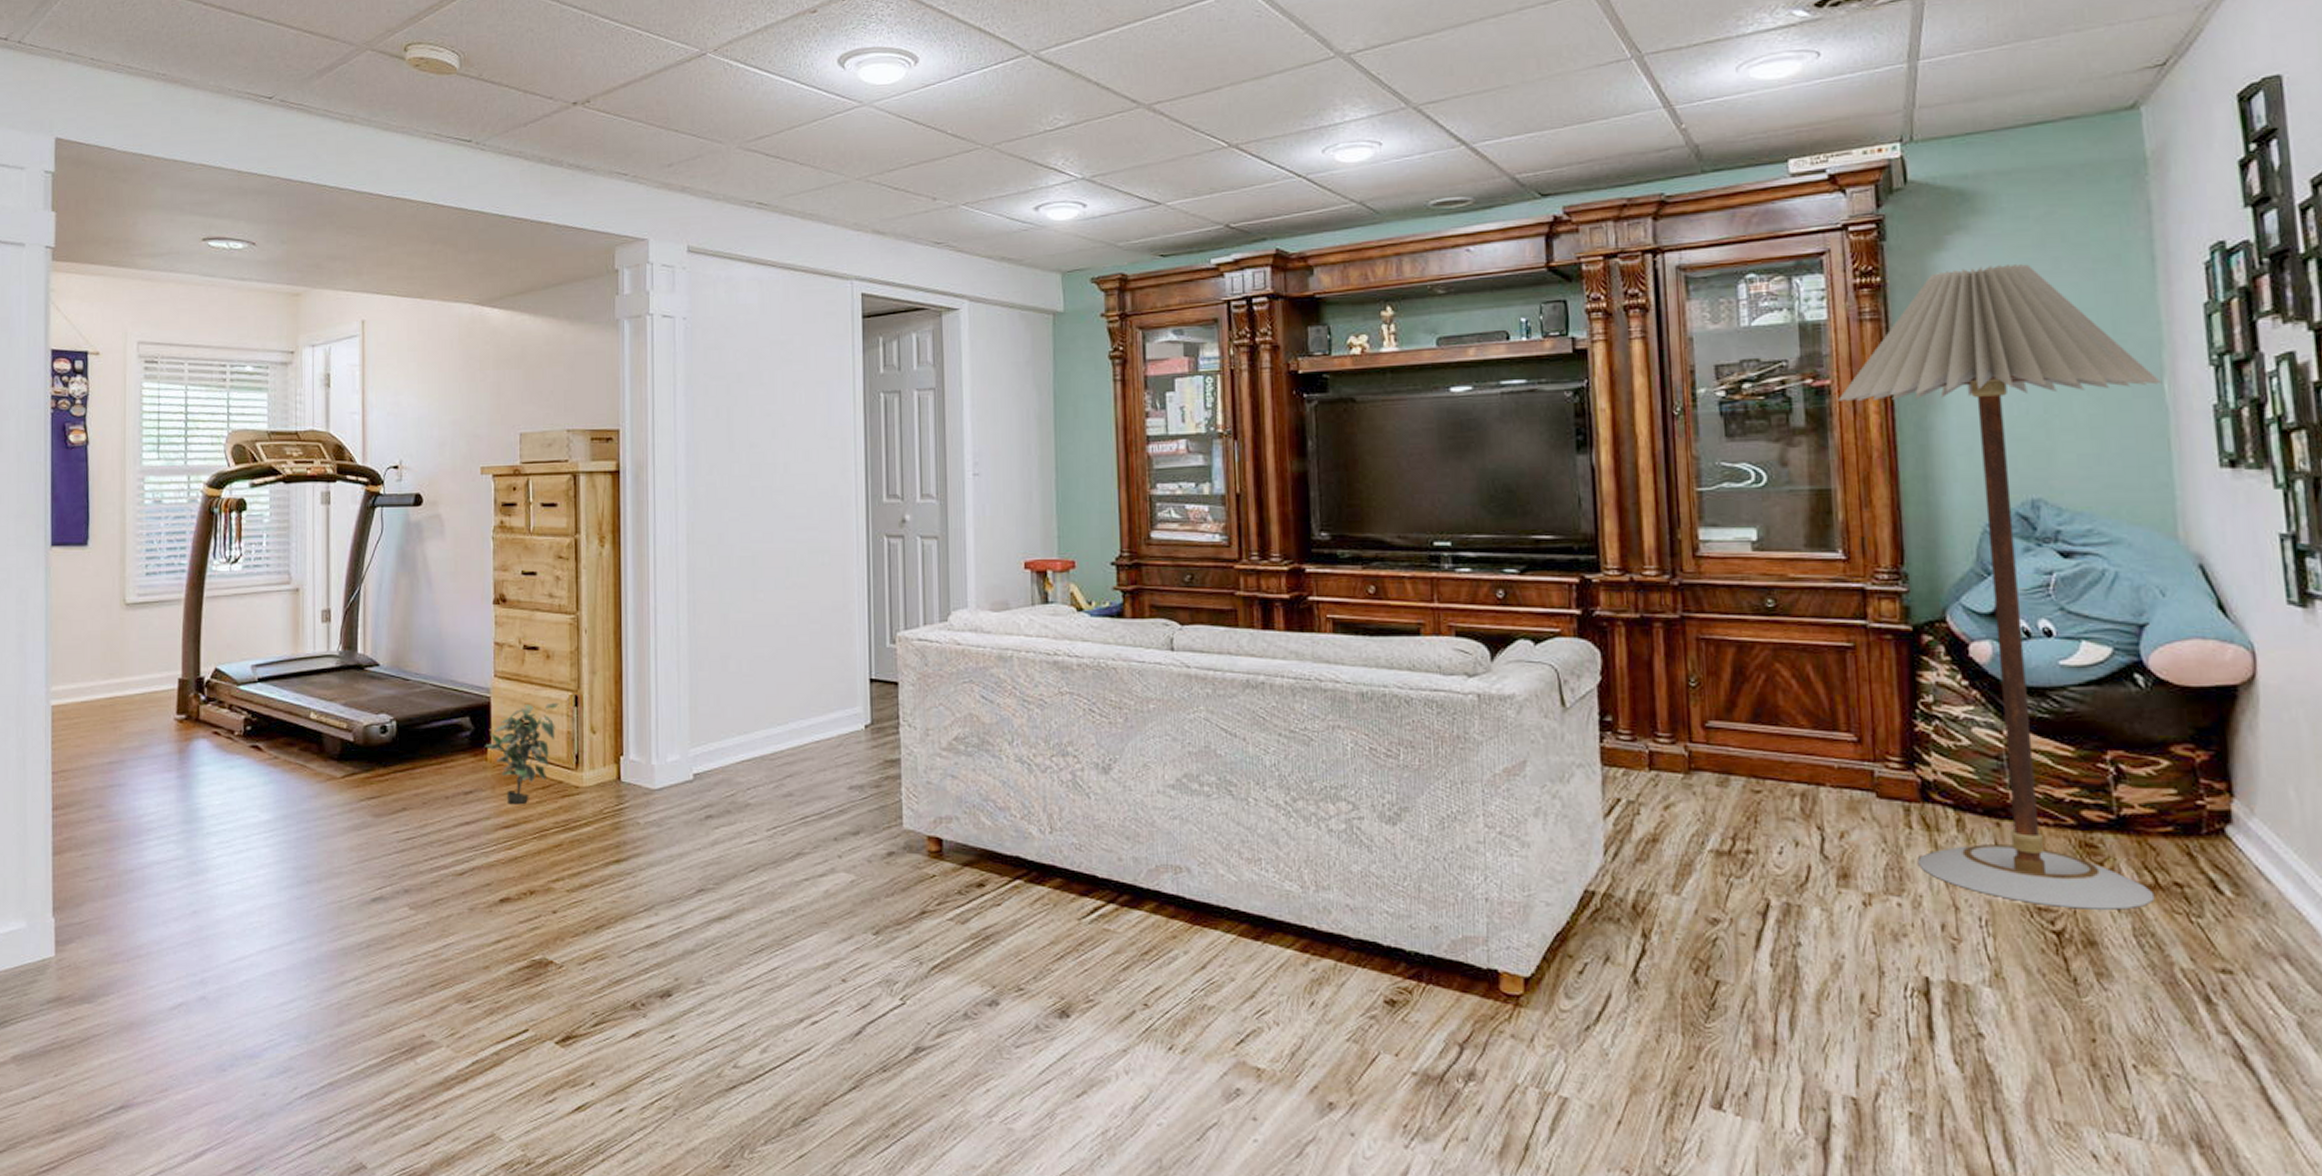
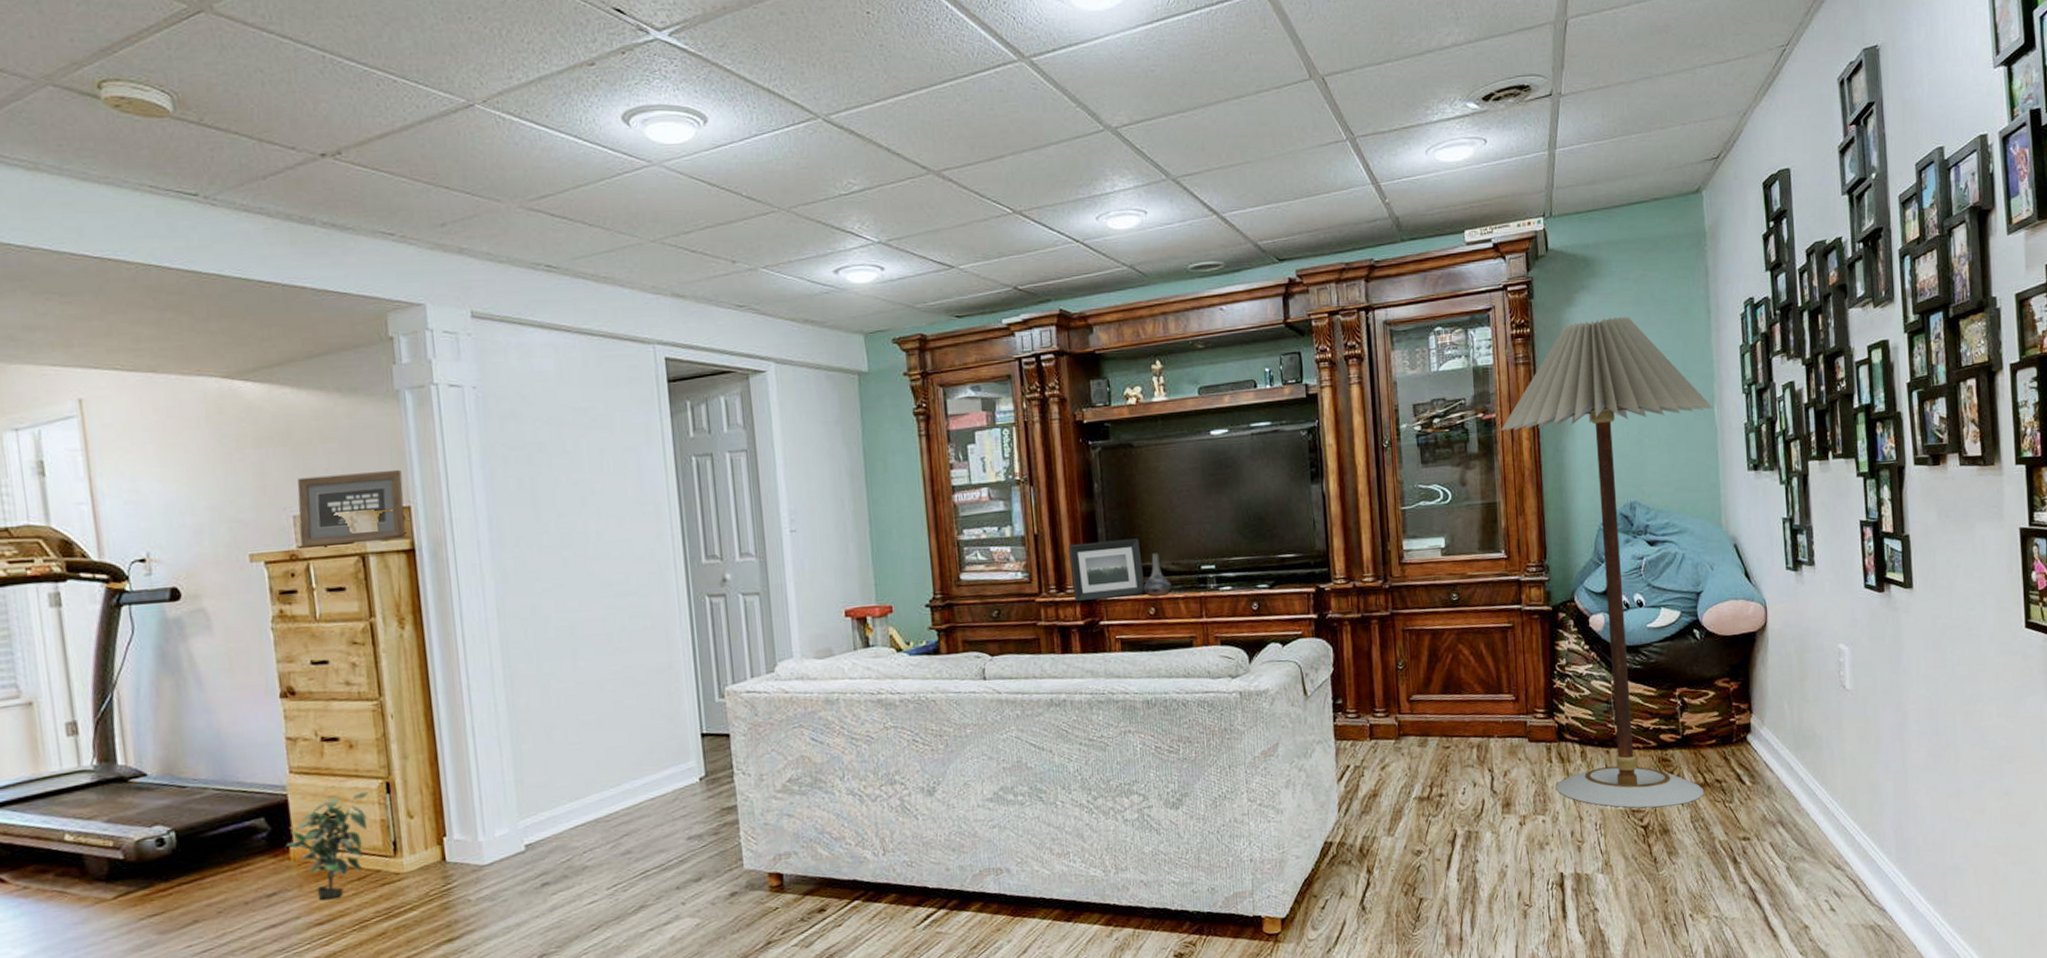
picture frame: none [523,395,615,464] -> present [297,470,406,548]
picture frame: none [1275,505,1365,573] -> present [1068,538,1146,602]
decorative vase: none [1363,523,1397,574] -> present [1144,553,1172,597]

